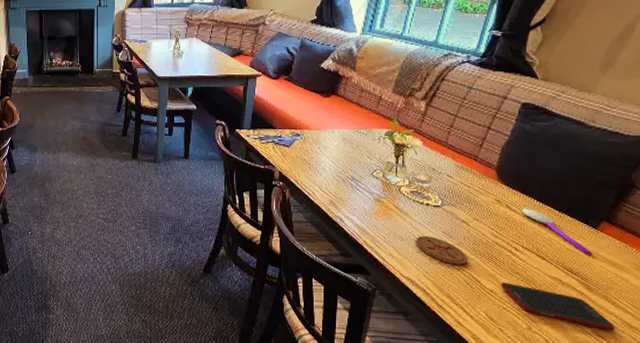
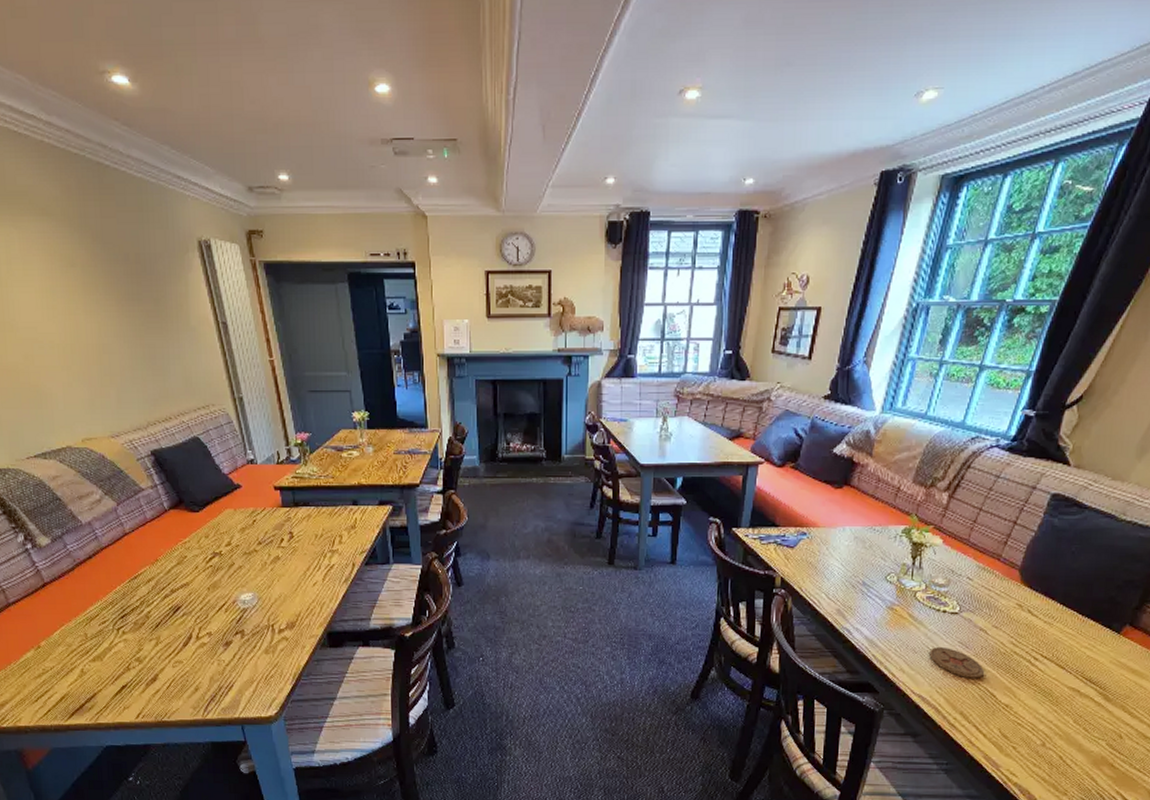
cell phone: present [500,282,615,331] -> none [1016,696,1130,743]
spoon: present [521,208,592,255] -> none [1043,613,1113,663]

